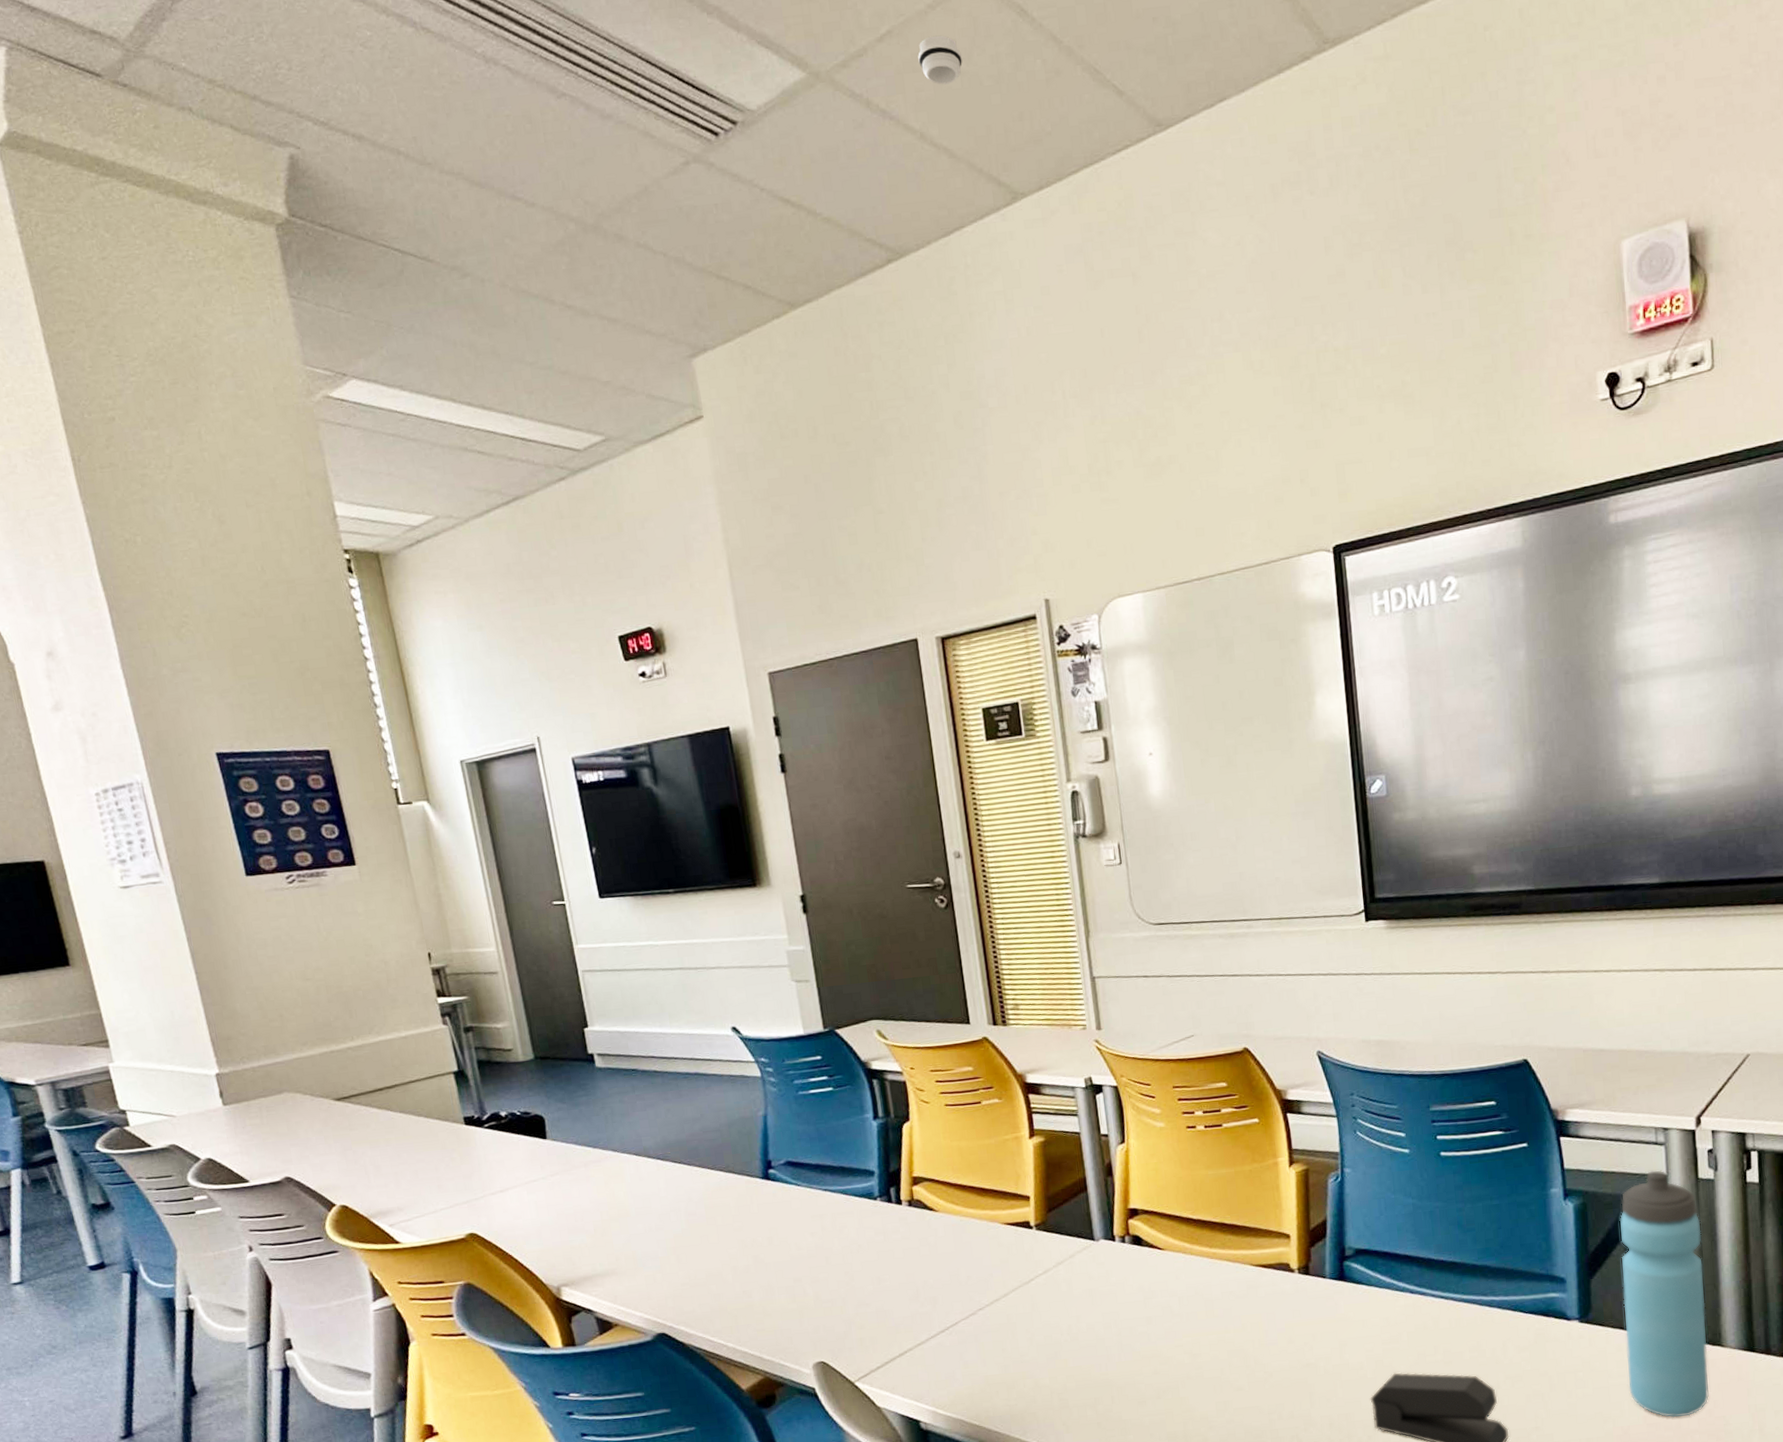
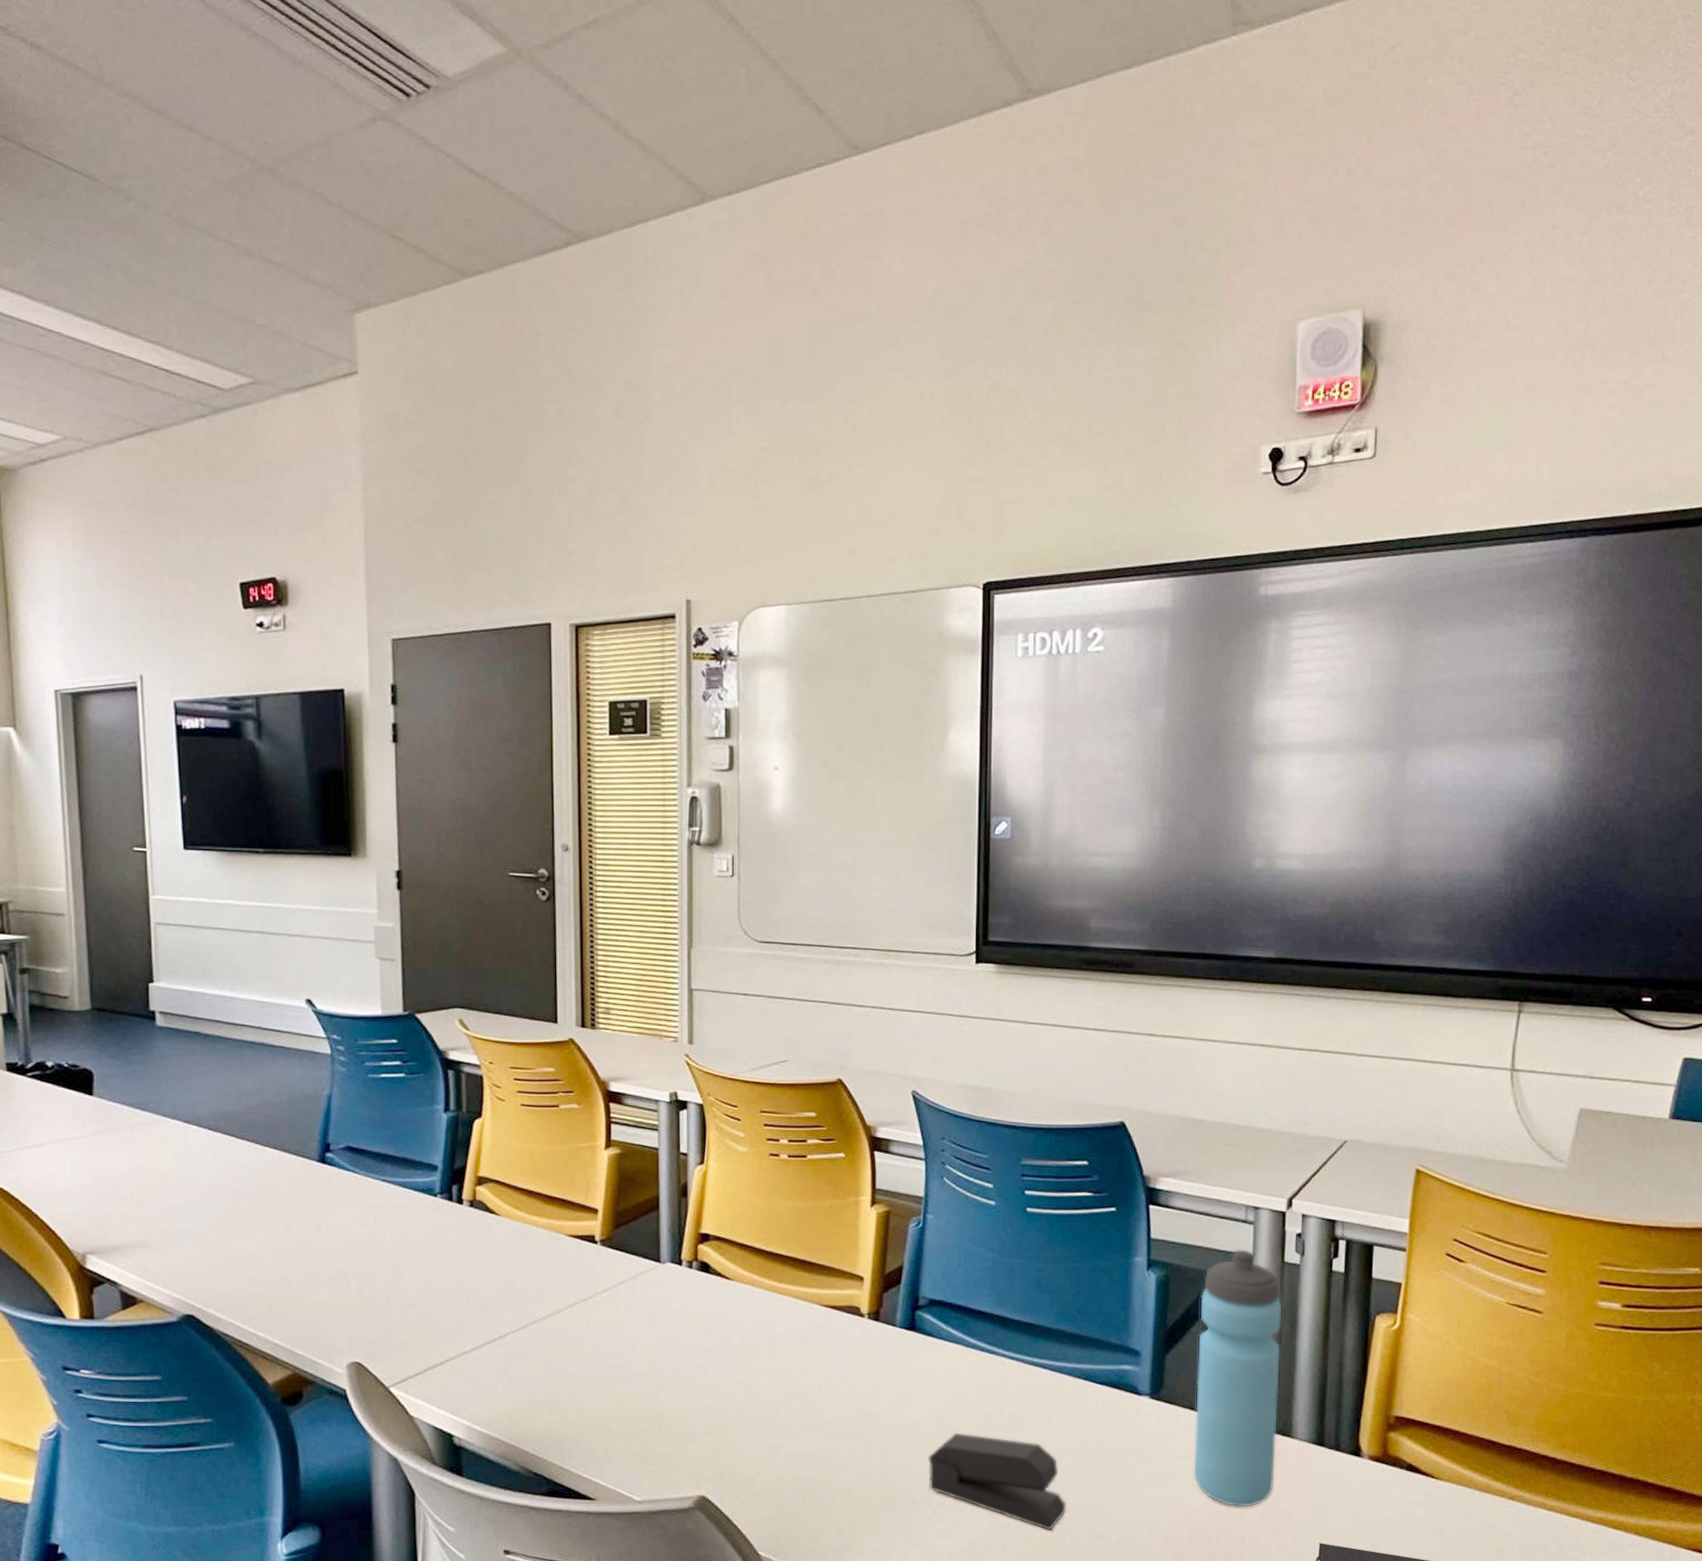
smoke detector: present [918,35,962,85] -> none [622,30,666,79]

